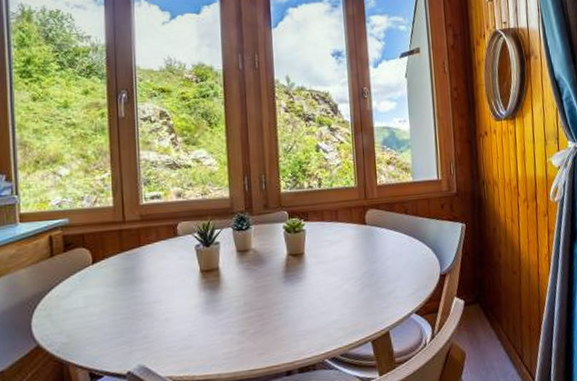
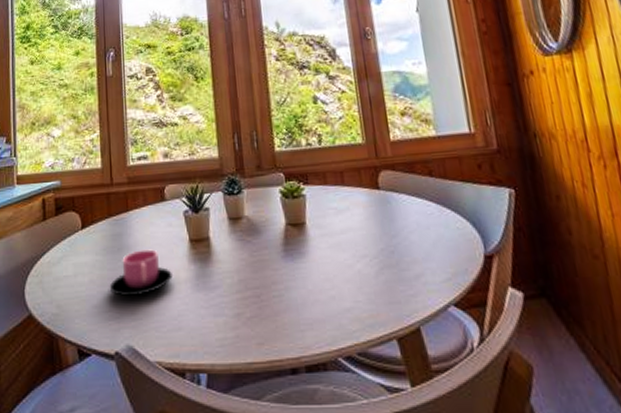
cup: none [121,280,184,323] -> present [109,249,172,297]

